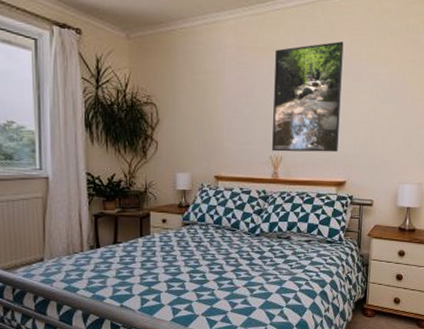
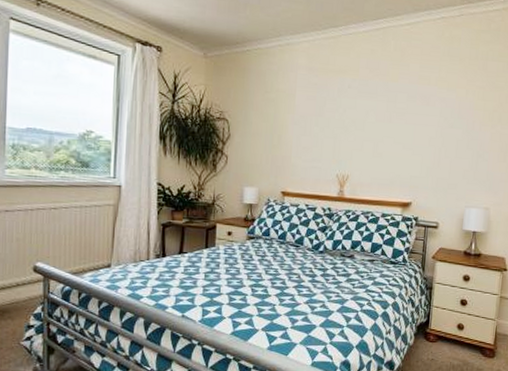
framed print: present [272,41,344,152] -> none [339,66,413,174]

